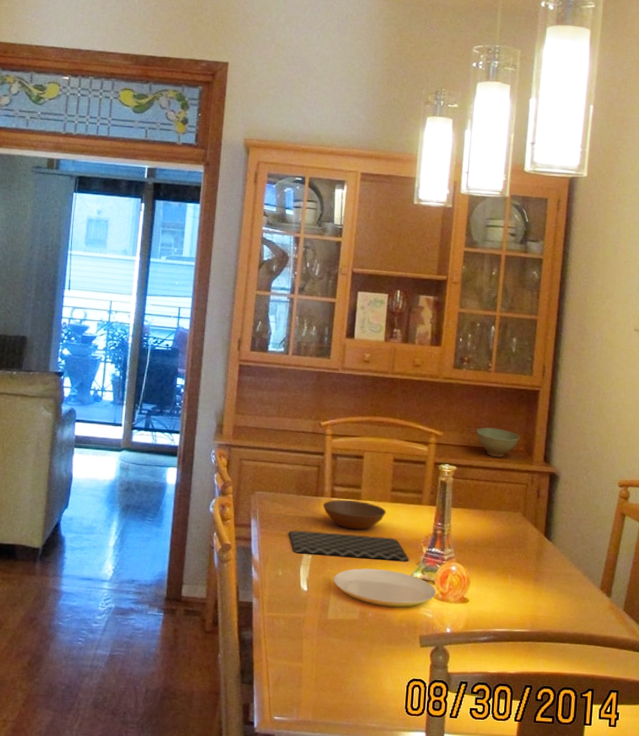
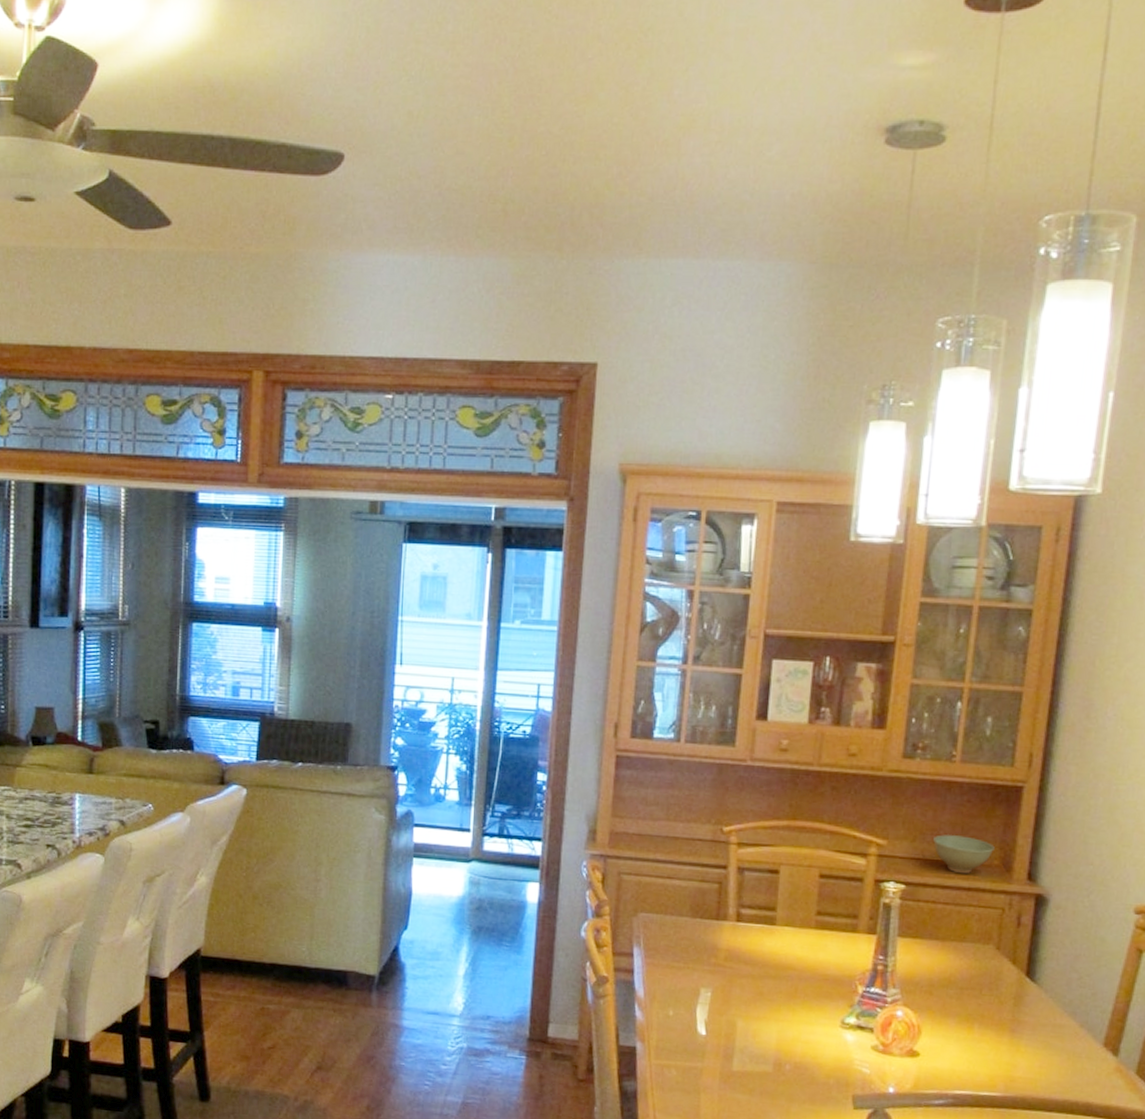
placemat: present [289,530,409,561] -> none [681,961,840,1003]
bowl: present [322,500,386,530] -> none [725,924,810,963]
plate: present [333,568,436,608] -> none [740,1009,875,1060]

